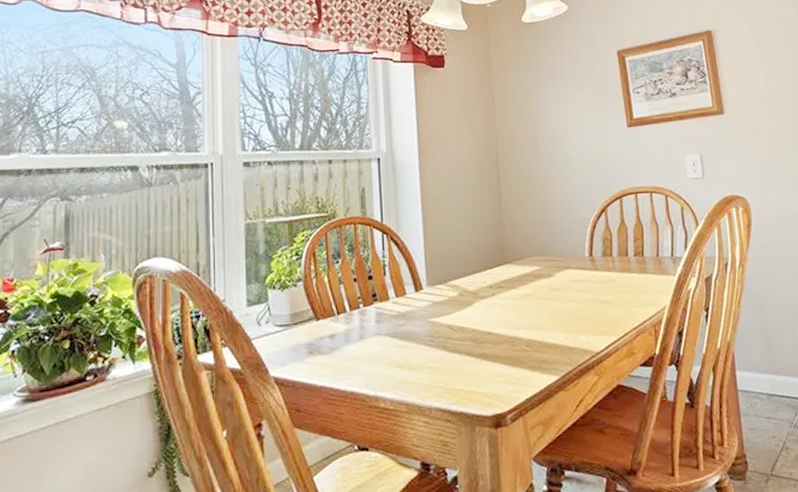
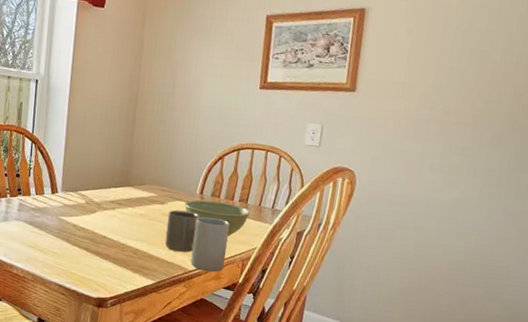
mug: none [558,279,596,332] -> present [164,210,199,253]
bowl: none [574,260,649,301] -> present [184,200,250,237]
cup: none [591,281,635,349] -> present [190,217,230,272]

